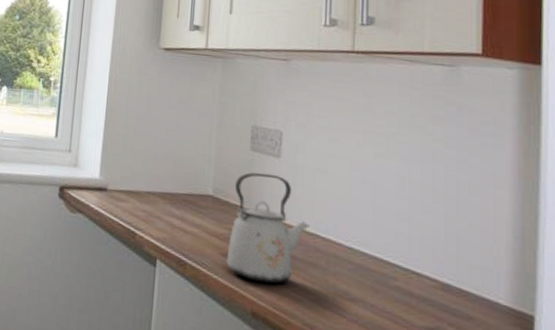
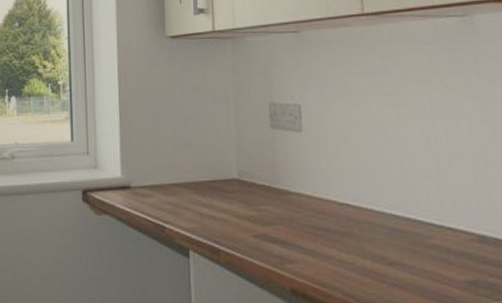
kettle: present [226,172,310,284] -> none [258,149,339,259]

